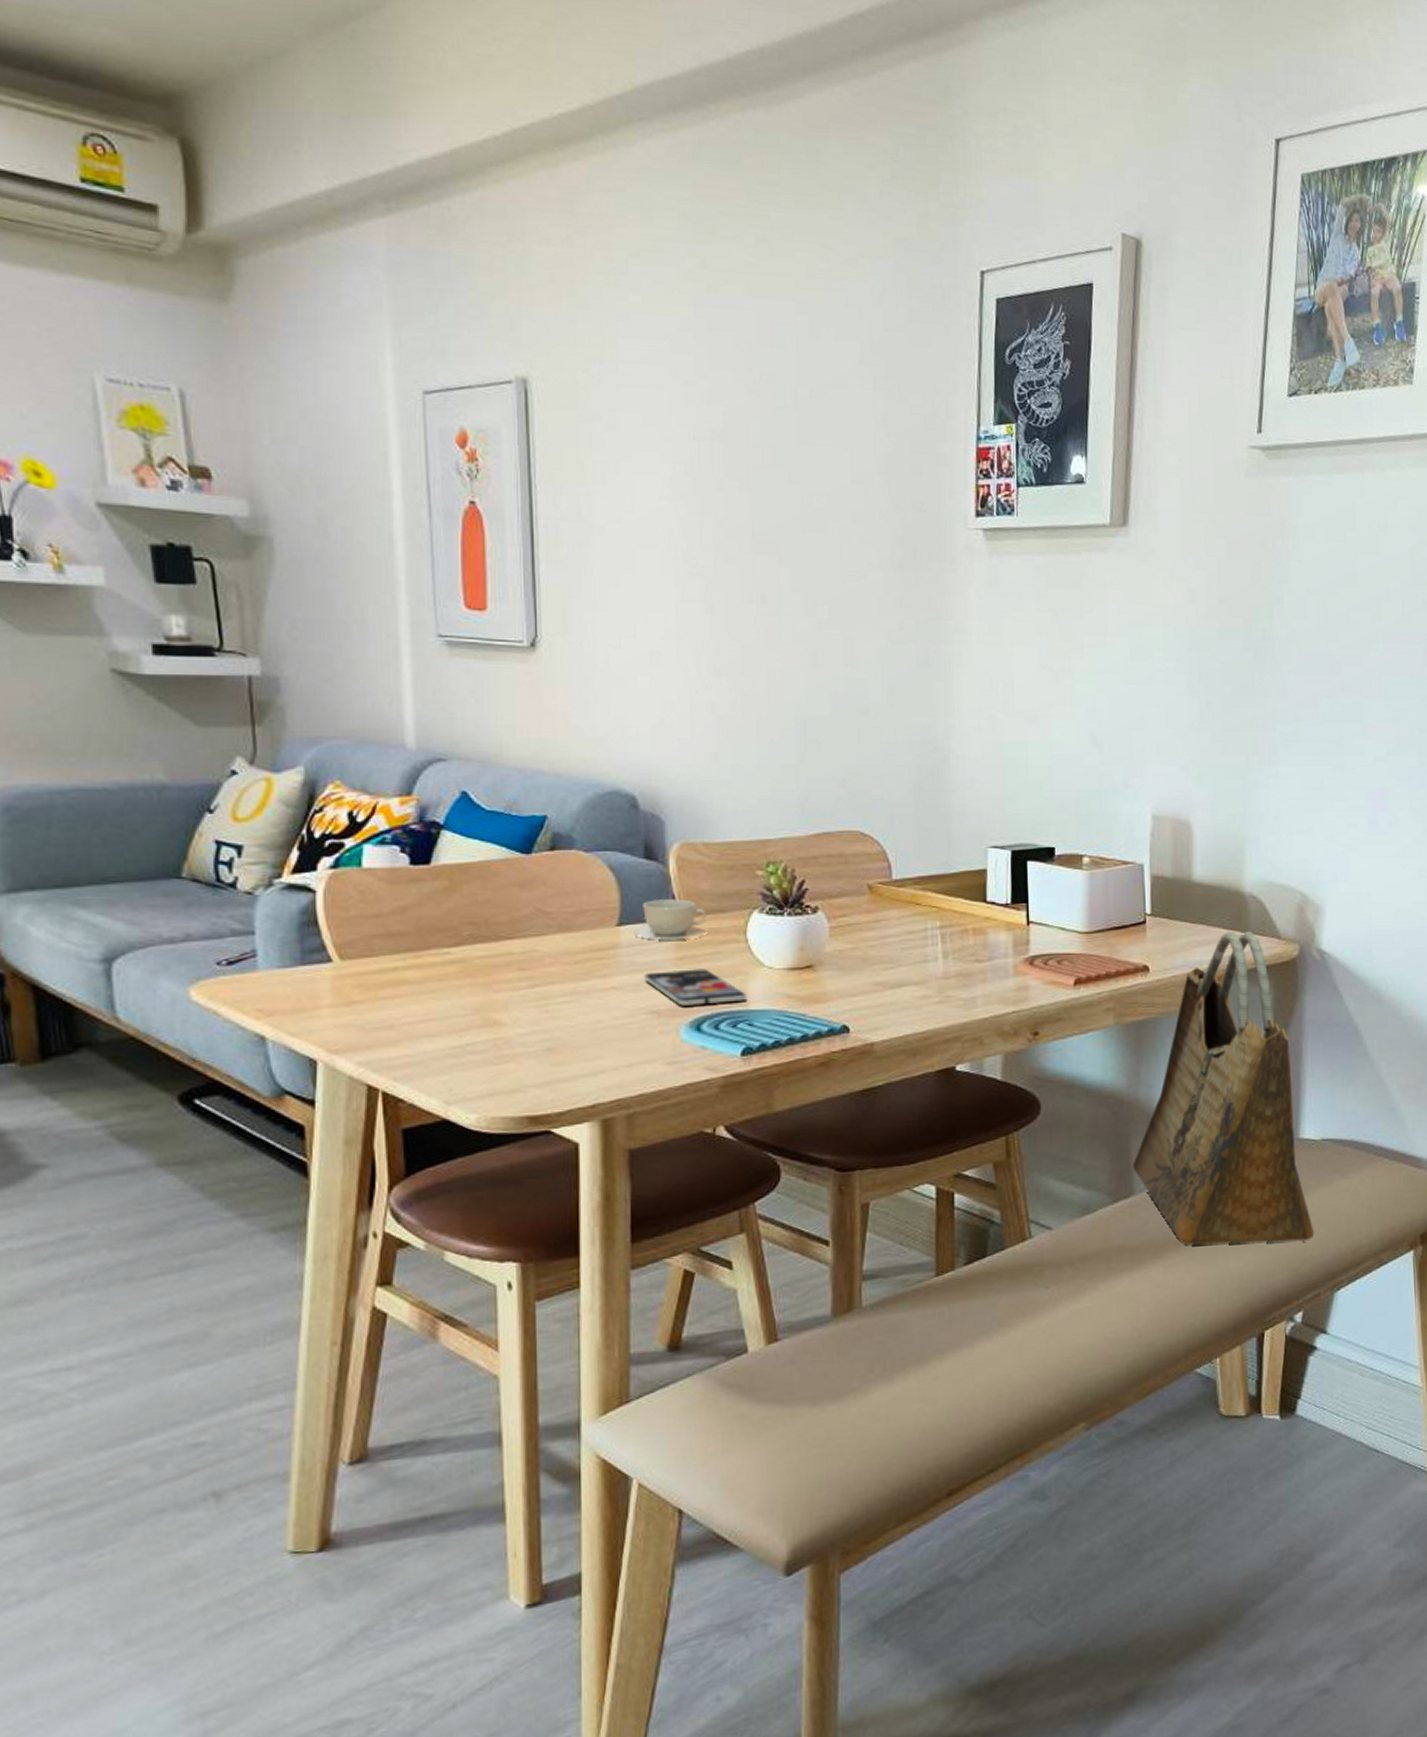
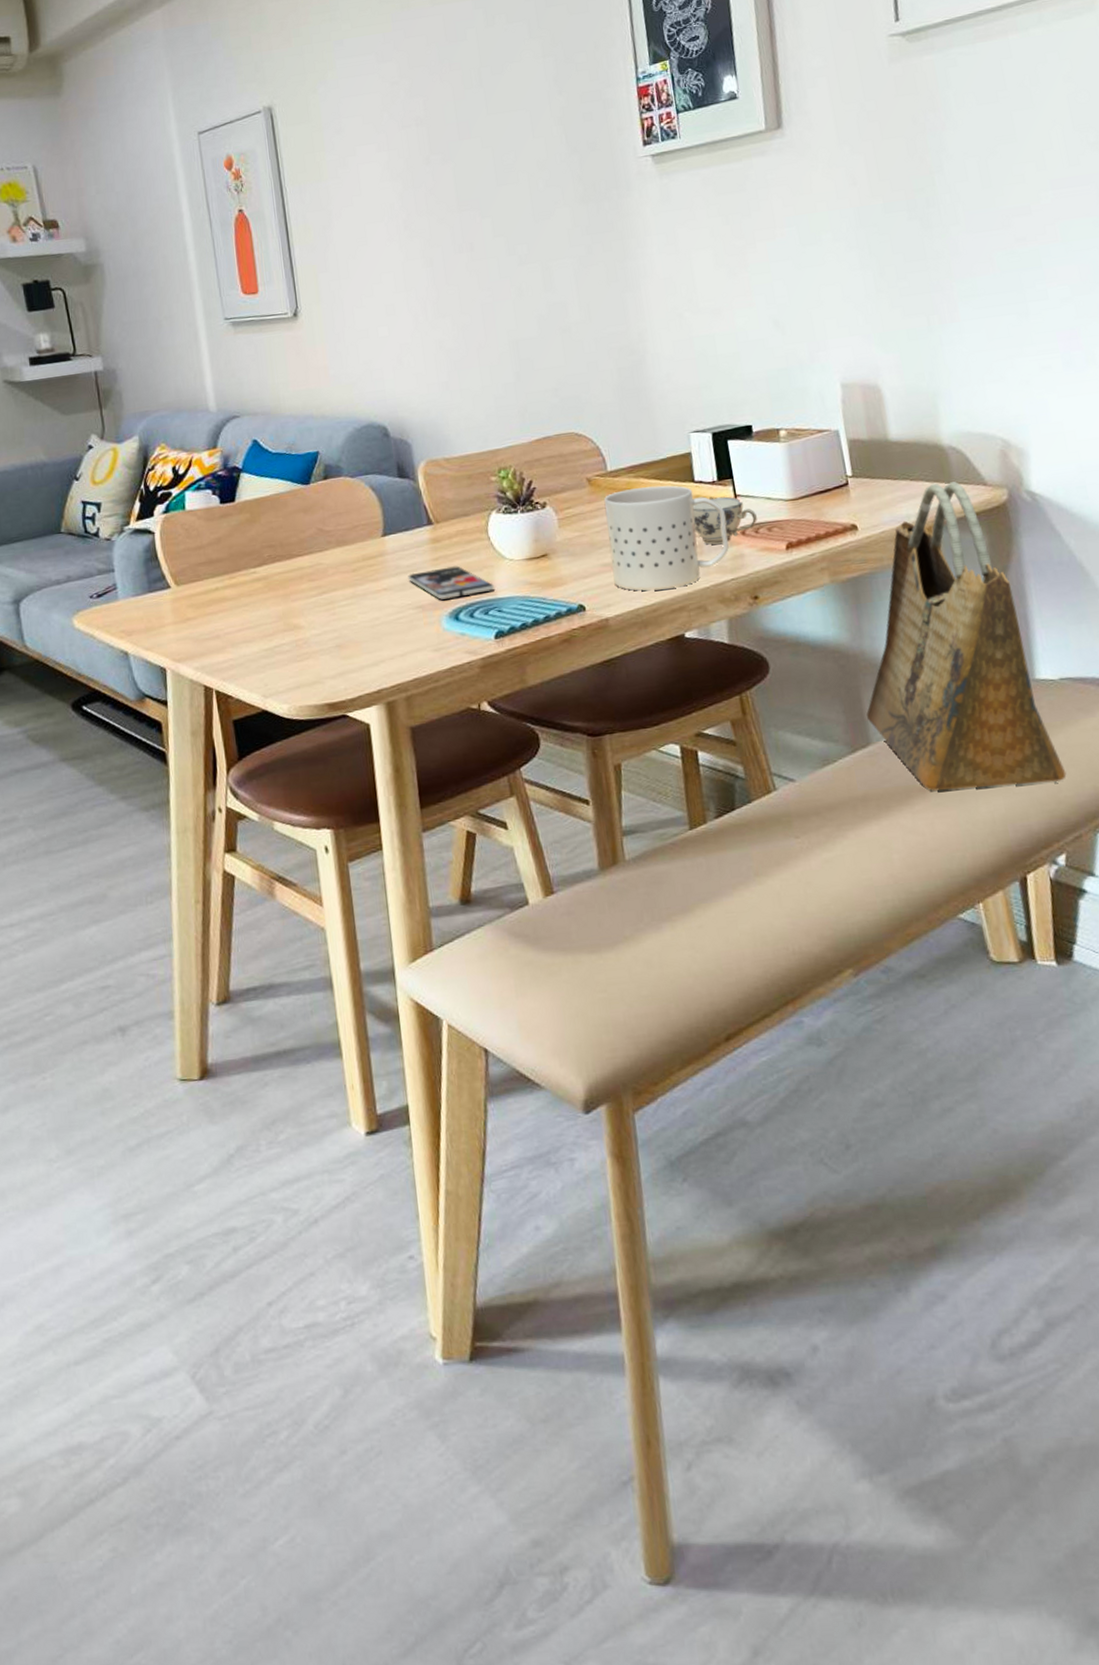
teacup: present [634,899,707,939] -> none [396,508,454,545]
mug: none [884,902,1015,1017] -> present [603,485,729,591]
teacup: none [980,920,1048,972] -> present [692,496,758,545]

